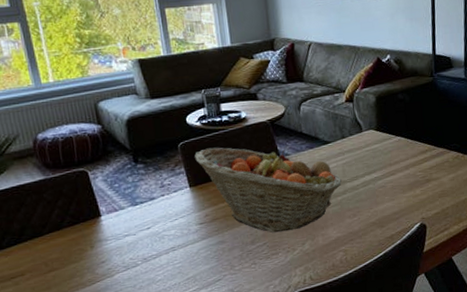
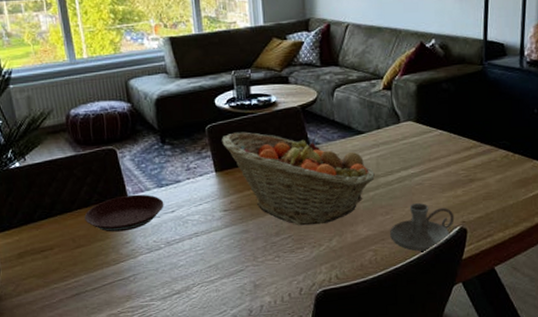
plate: none [57,213,140,254] -> present [84,194,164,232]
candle holder: none [358,204,415,249] -> present [390,203,455,252]

